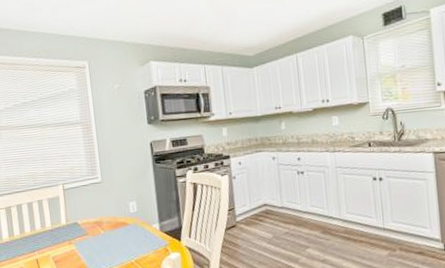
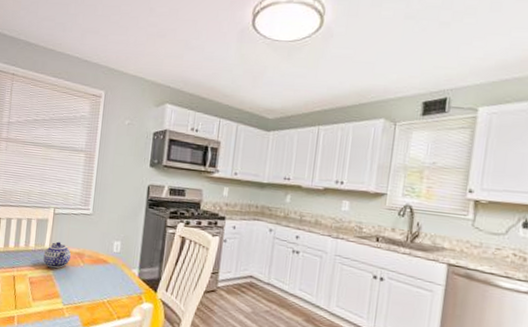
teapot: none [62,215,90,243] -> present [43,241,71,268]

